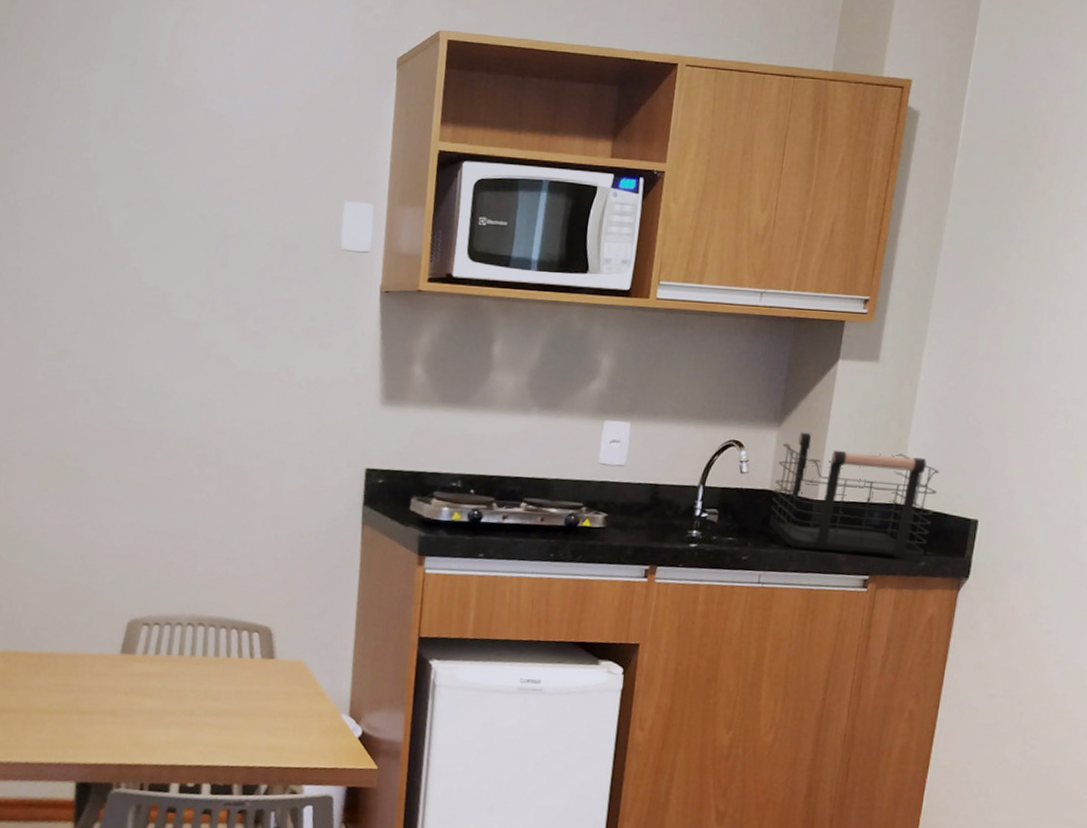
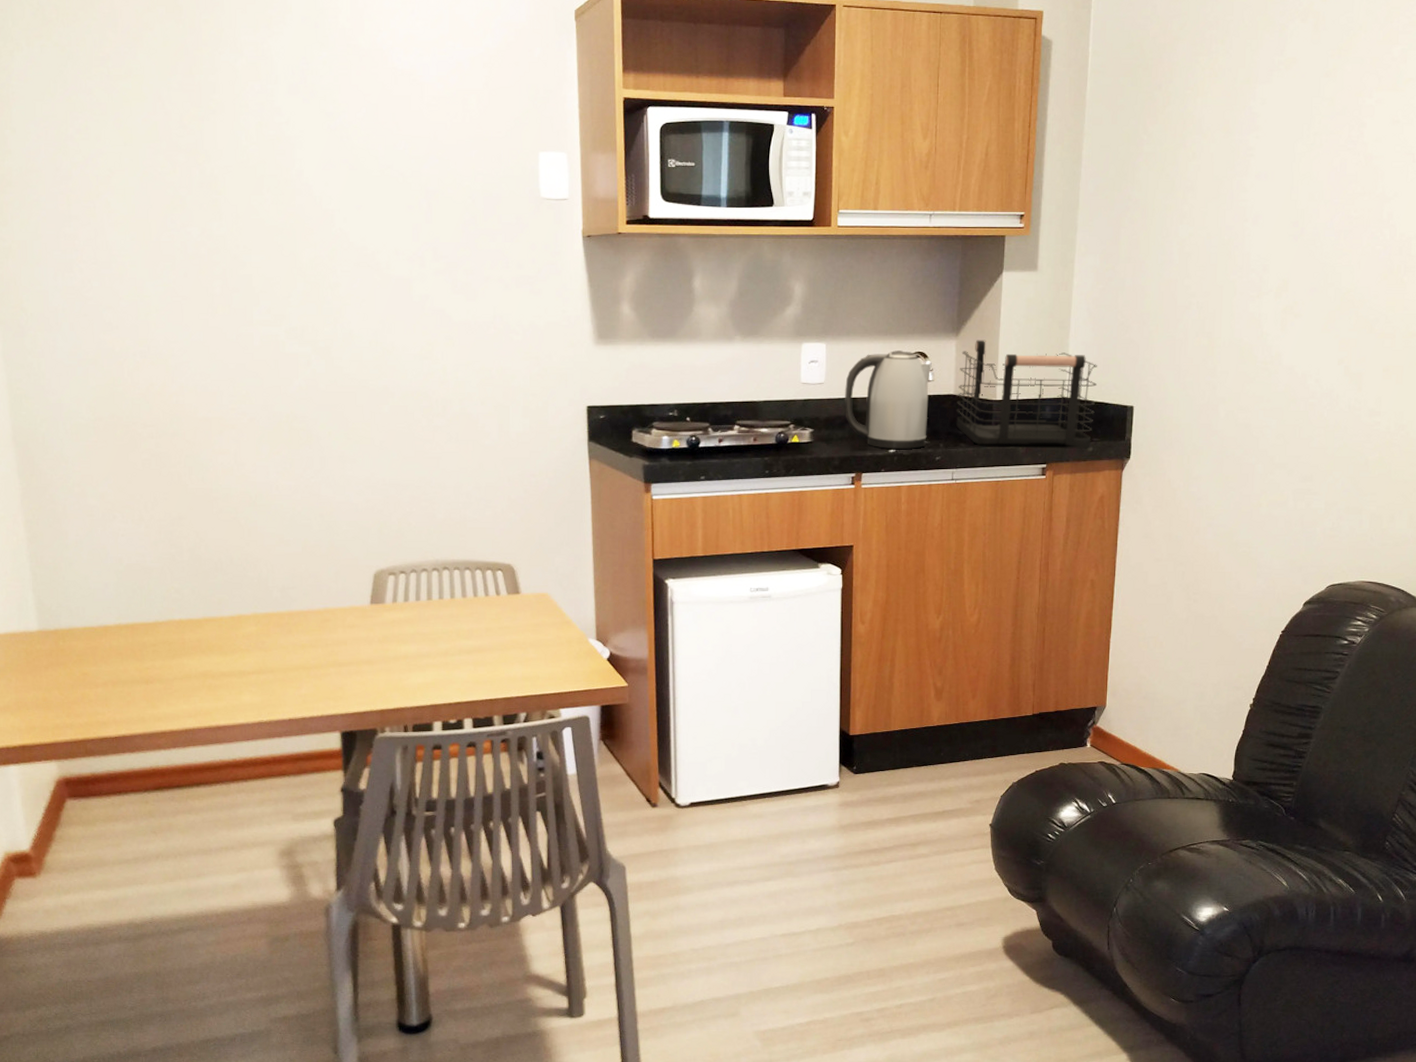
kettle: none [644,436,748,545] -> present [845,350,932,449]

